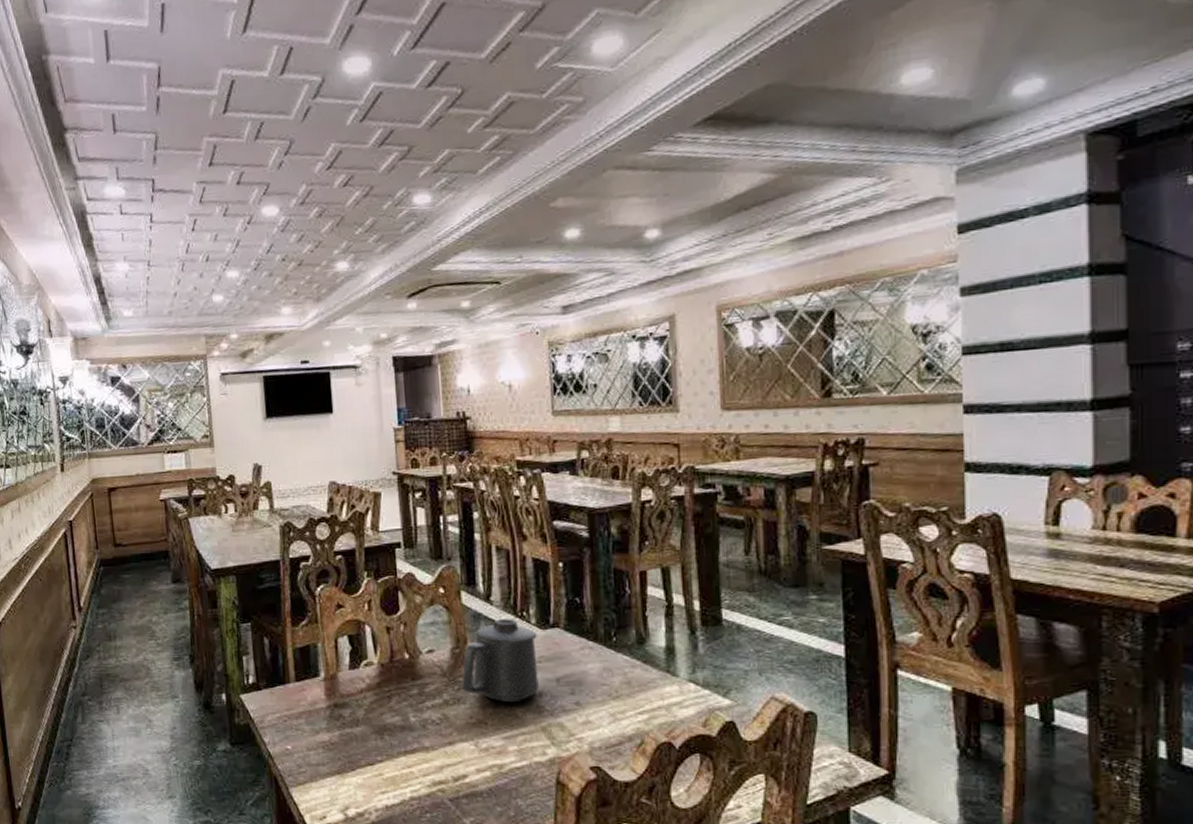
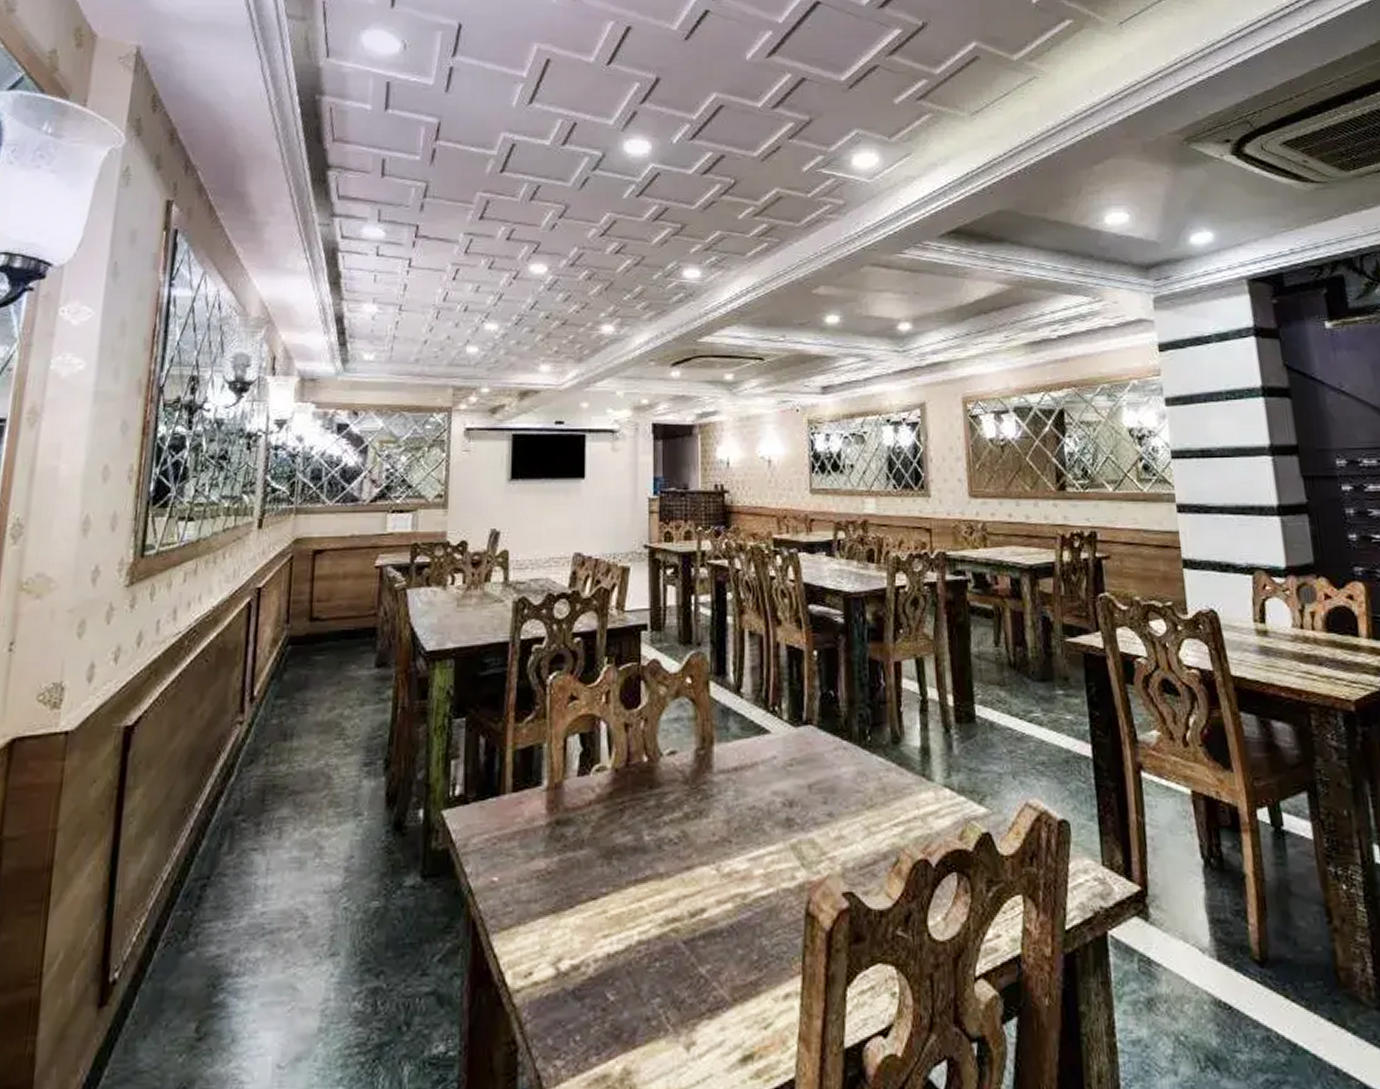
mug: present [462,619,539,702] -> none [705,714,789,814]

